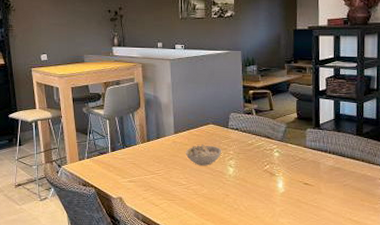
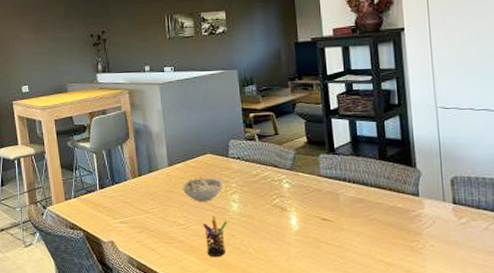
pen holder: none [202,177,224,213] -> present [203,215,228,257]

